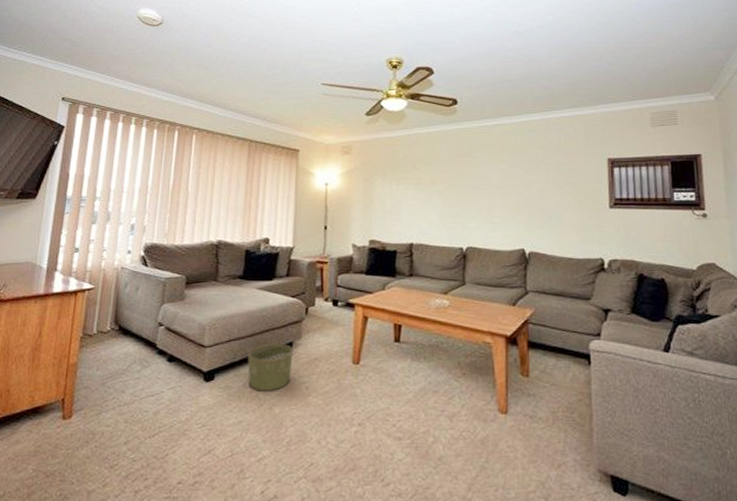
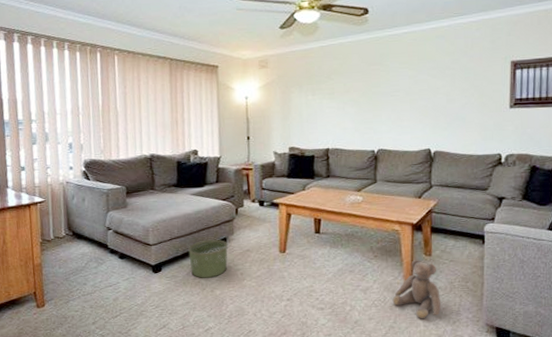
teddy bear: none [484,381,542,459] -> present [392,260,441,319]

